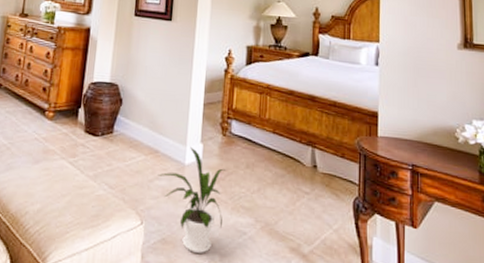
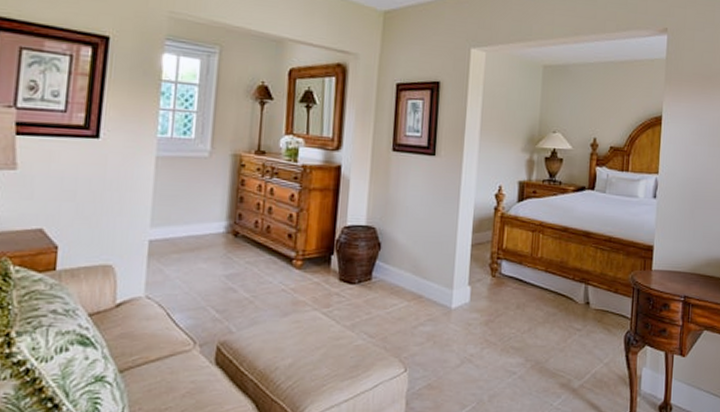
house plant: present [158,146,227,253] -> none [422,289,496,395]

